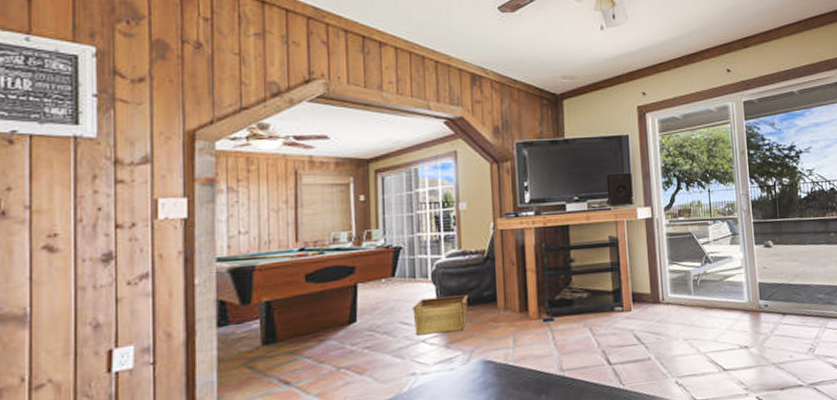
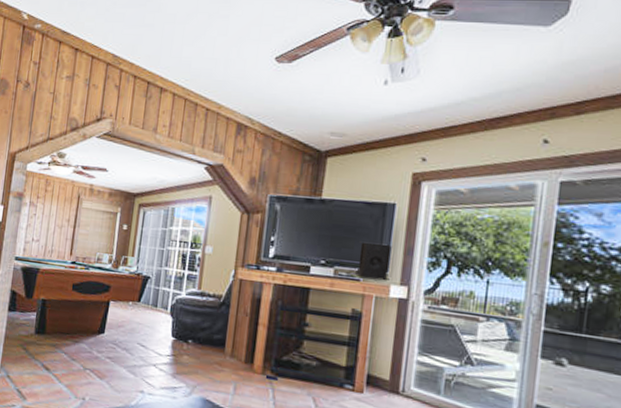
hamper: present [412,295,469,336] -> none [149,327,200,366]

